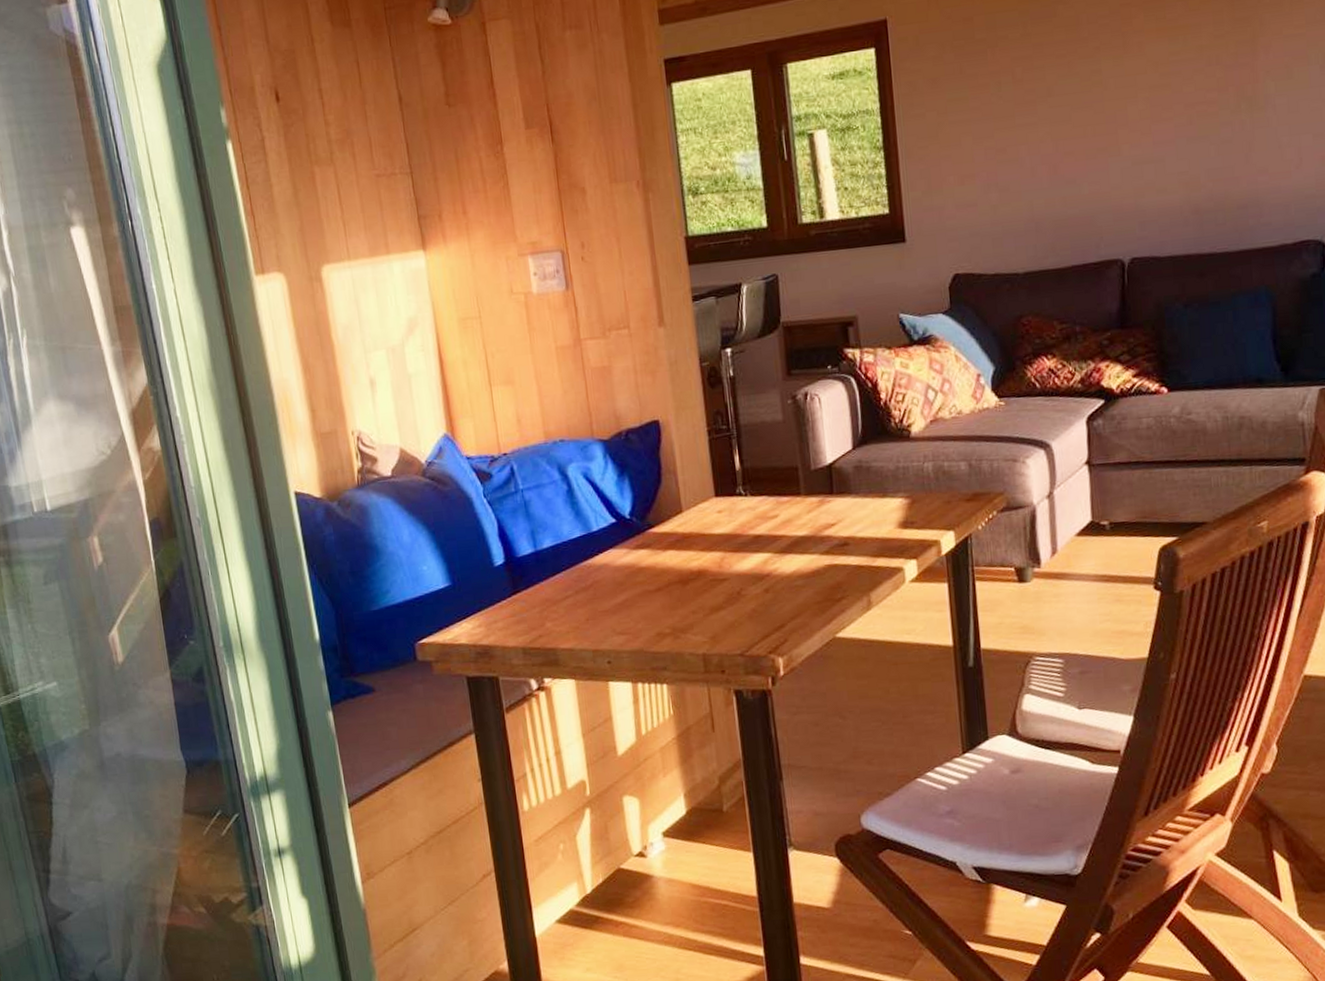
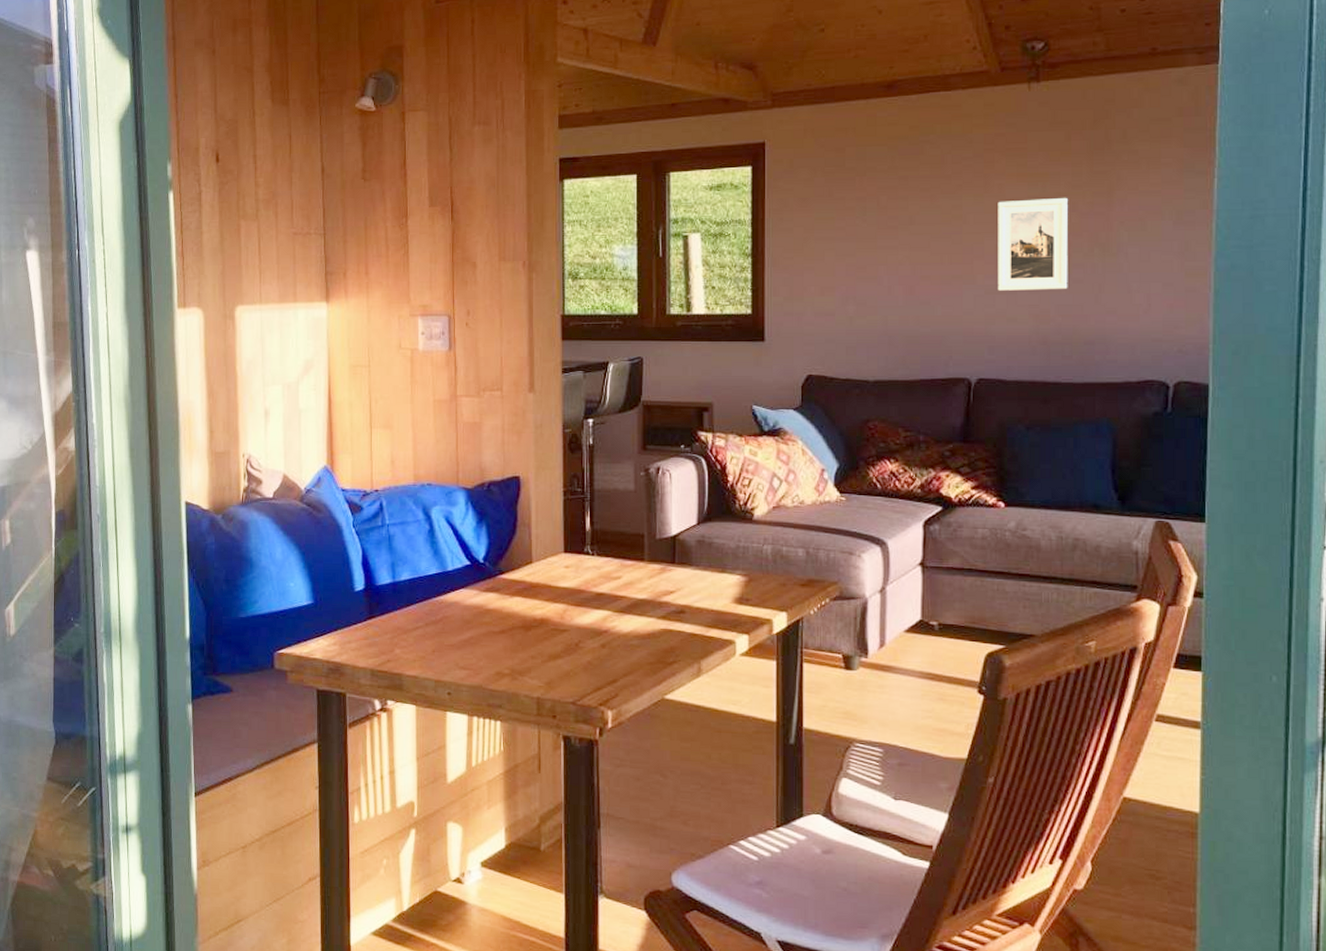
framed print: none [1138,50,1217,160] -> present [998,197,1069,291]

